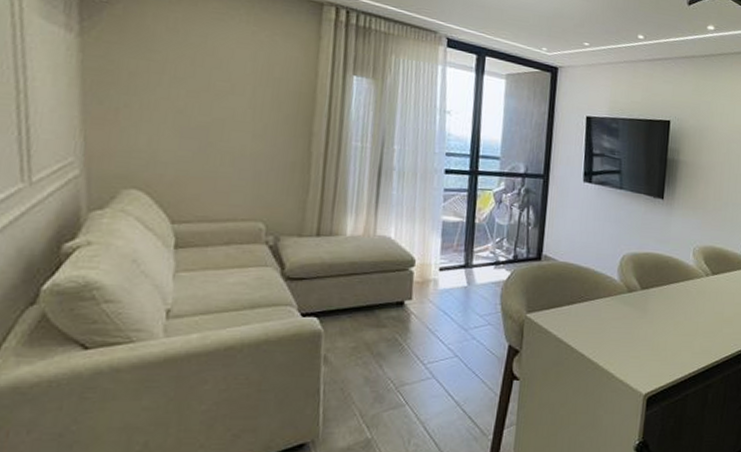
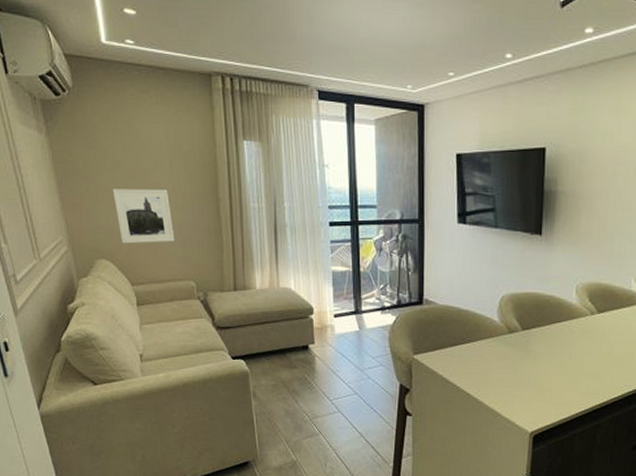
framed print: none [165,108,246,176] -> present [112,189,175,244]

